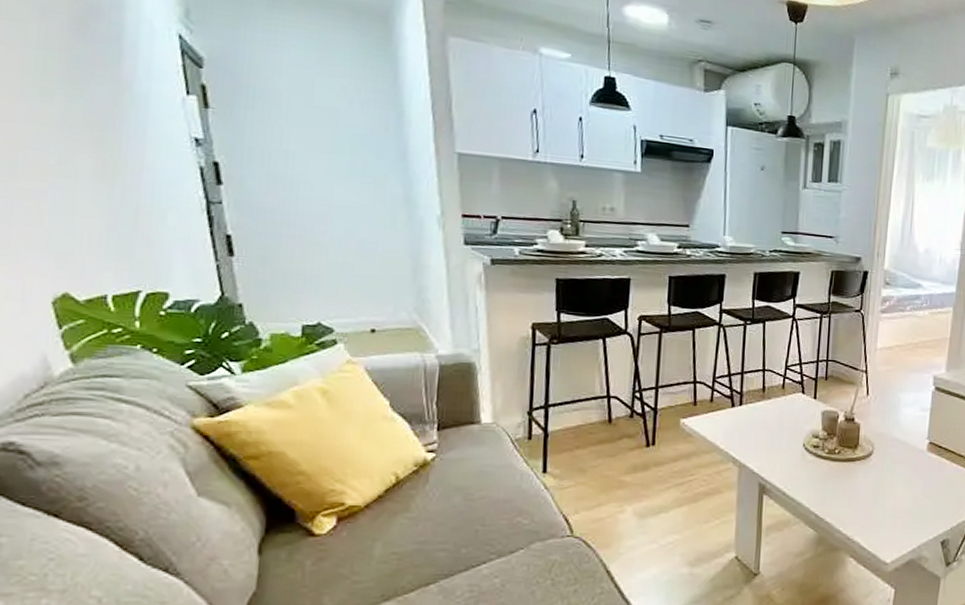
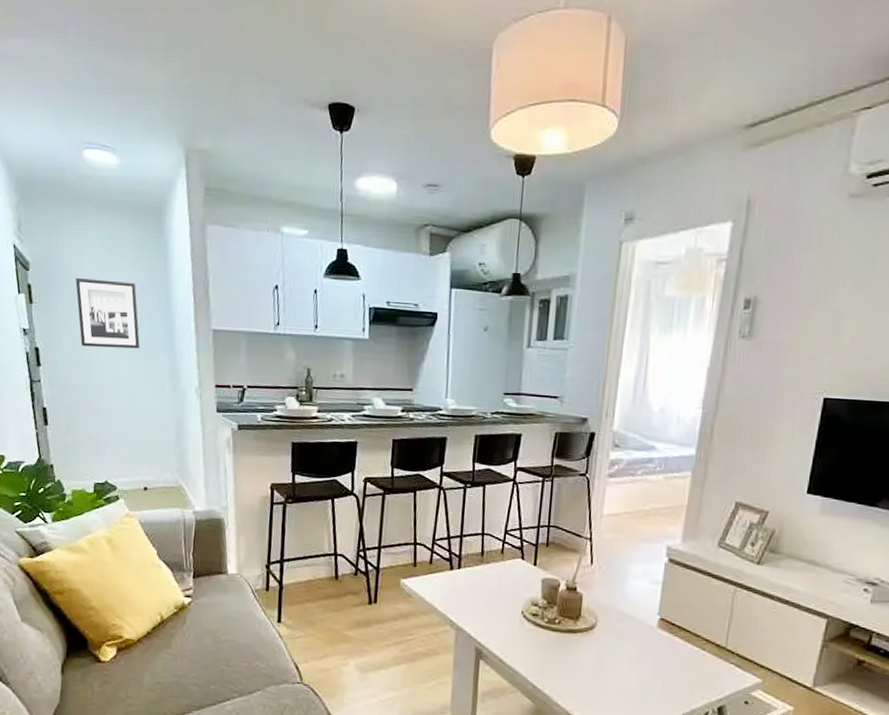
wall art: none [271,81,363,170] -> present [75,277,140,349]

